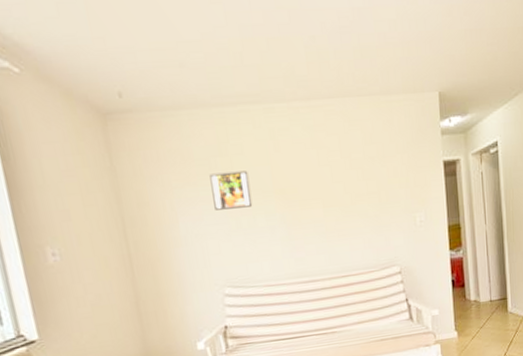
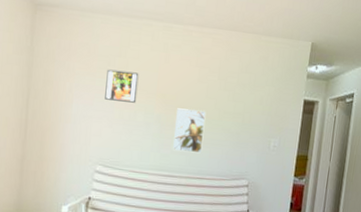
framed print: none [302,198,341,252] -> present [173,108,206,154]

